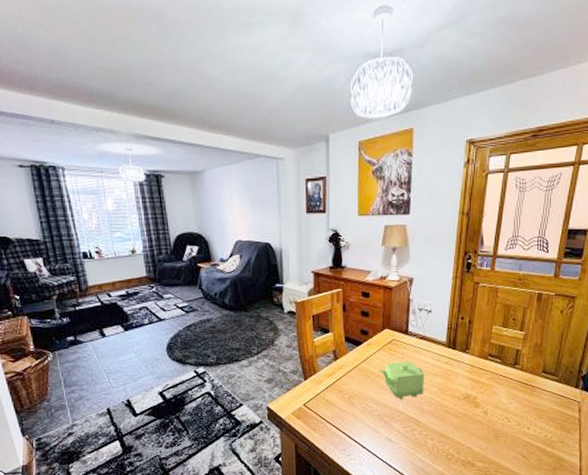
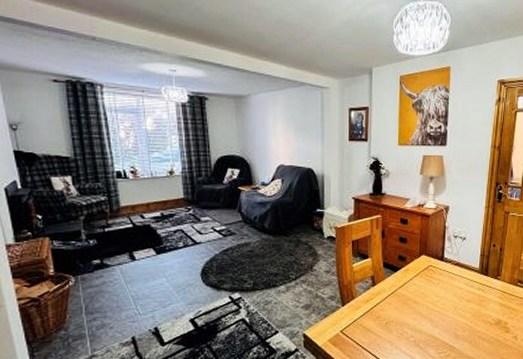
teapot: present [379,361,425,399] -> none [416,287,459,325]

